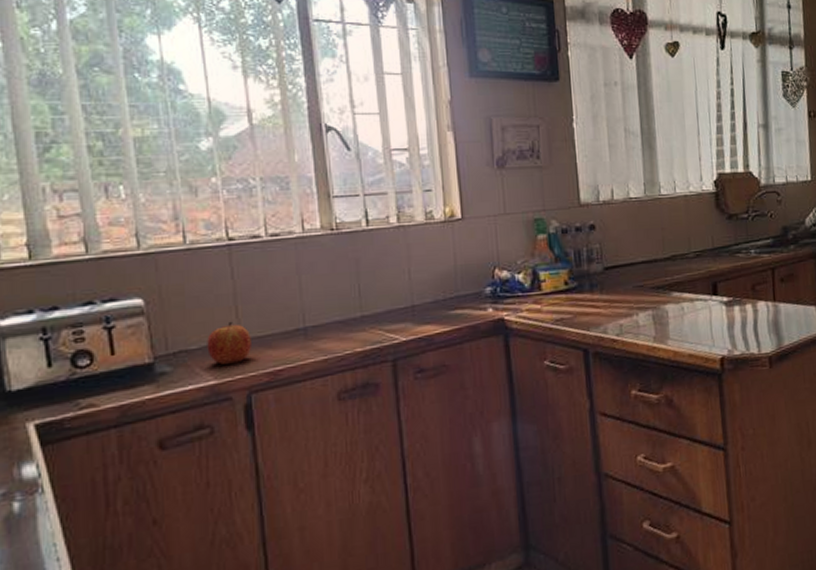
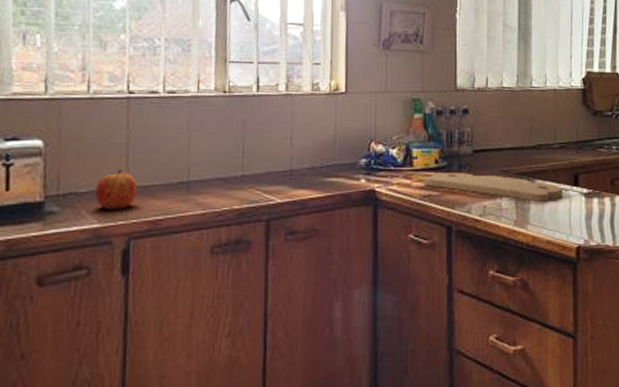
cutting board: none [553,291,702,316] -> present [423,173,563,202]

